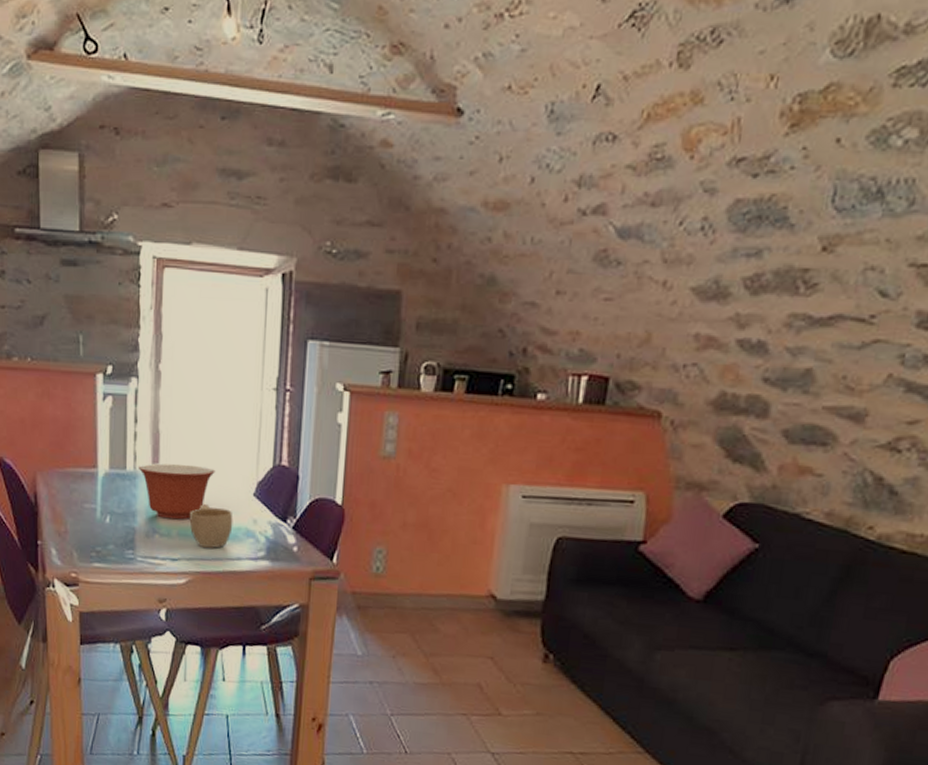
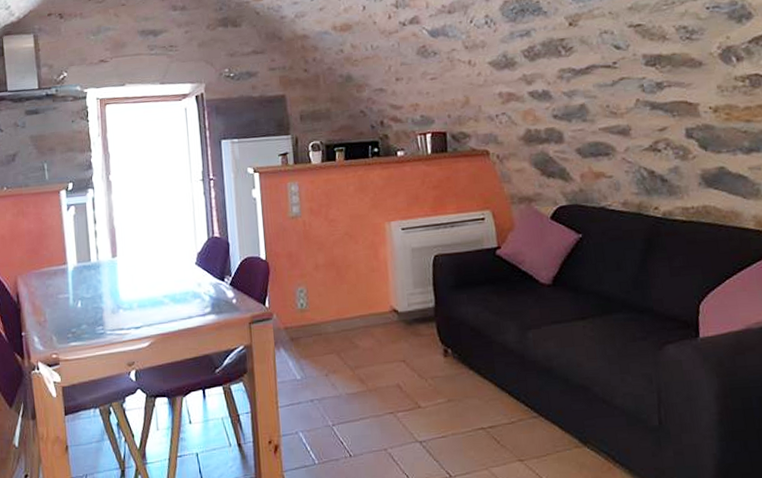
mixing bowl: present [138,462,215,520] -> none [100,248,163,295]
cup: present [189,504,233,548] -> none [146,278,182,313]

